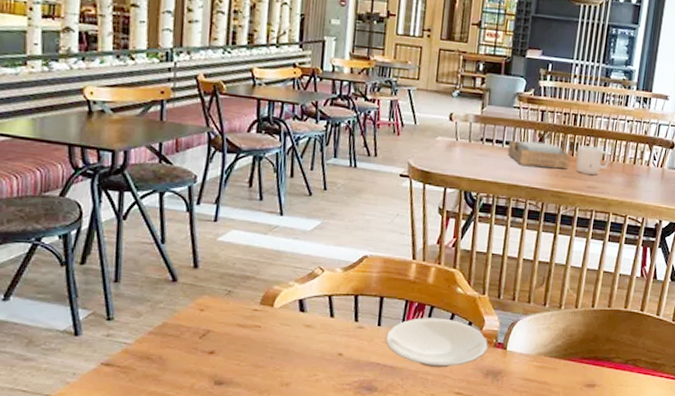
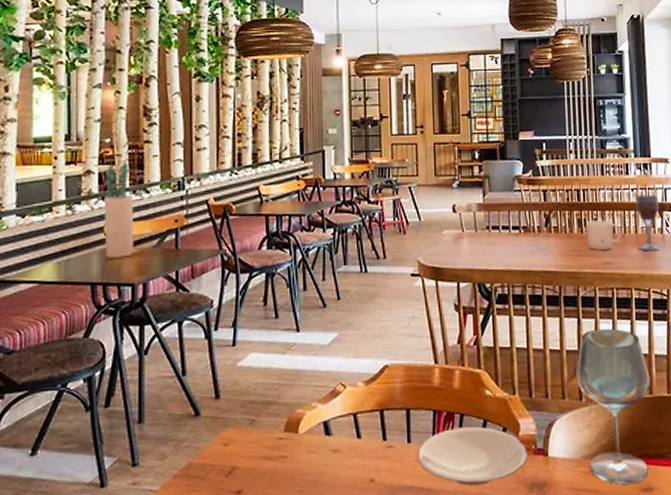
vase: none [84,15,117,124] -> present [103,154,134,260]
napkin holder: present [507,141,570,170] -> none [515,222,580,250]
wine glass: none [542,245,612,380] -> present [576,328,651,485]
cup: none [624,127,652,182] -> present [636,194,661,252]

